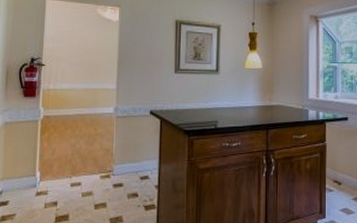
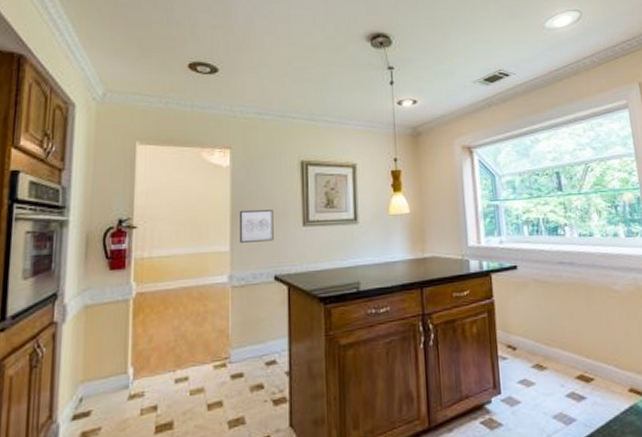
wall art: none [124,58,152,83] -> present [240,210,274,243]

